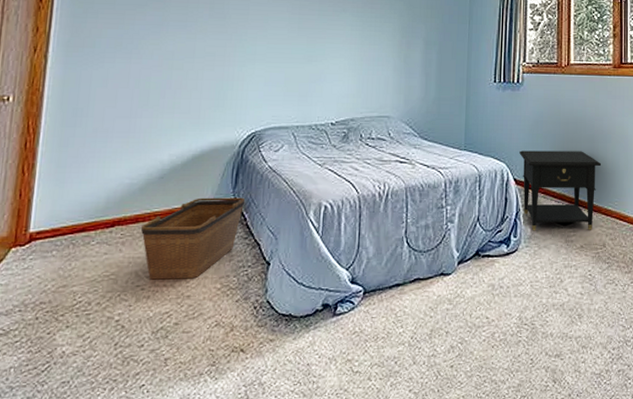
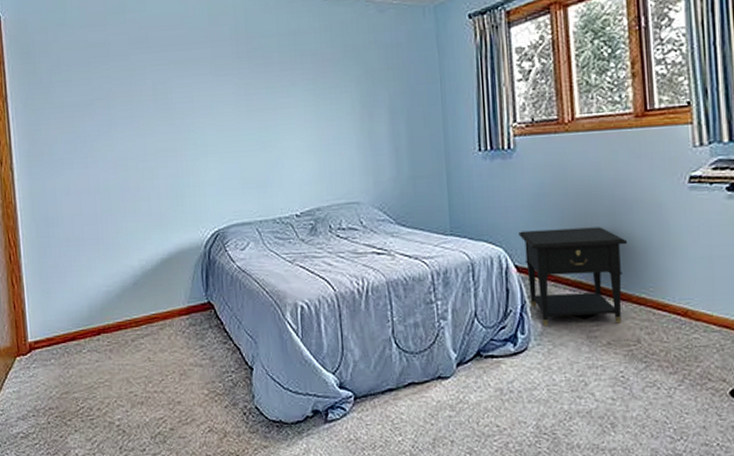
bicycle basket: present [141,197,245,280] -> none [125,300,220,386]

